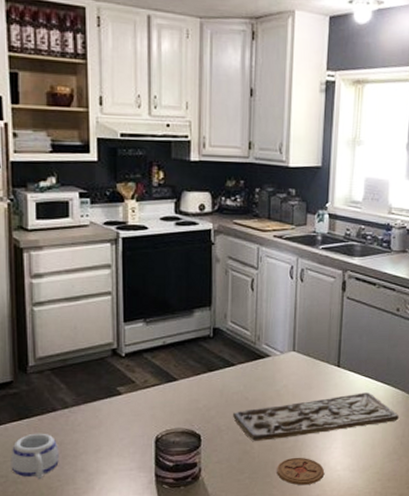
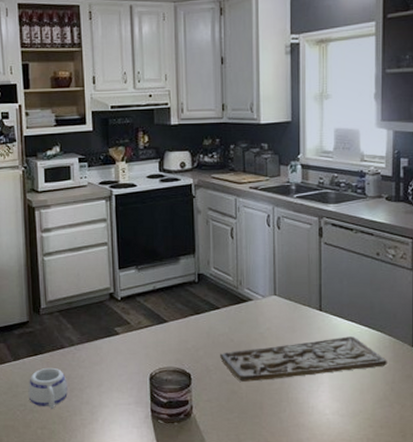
coaster: present [277,457,325,486] -> none [265,399,313,428]

